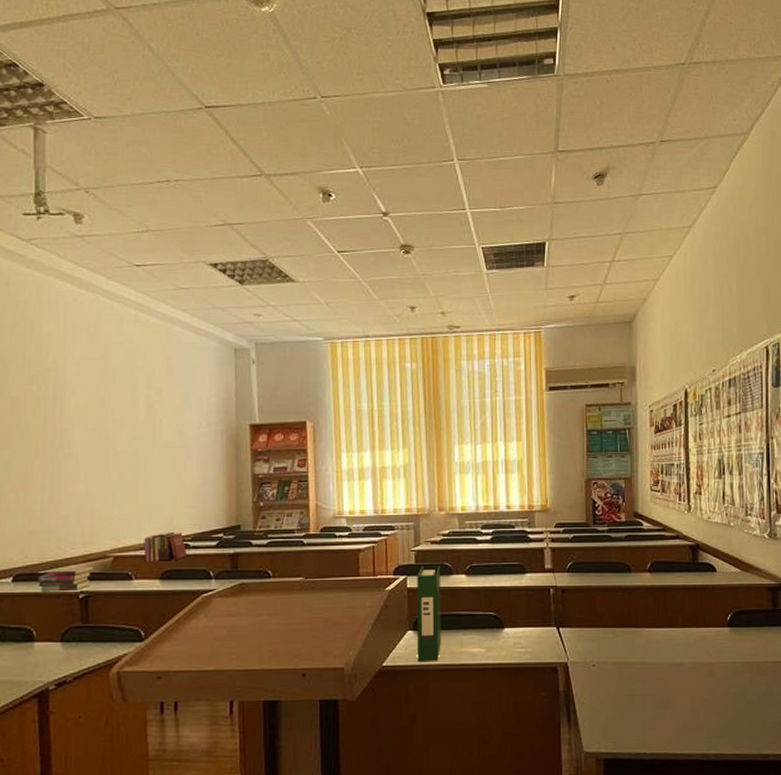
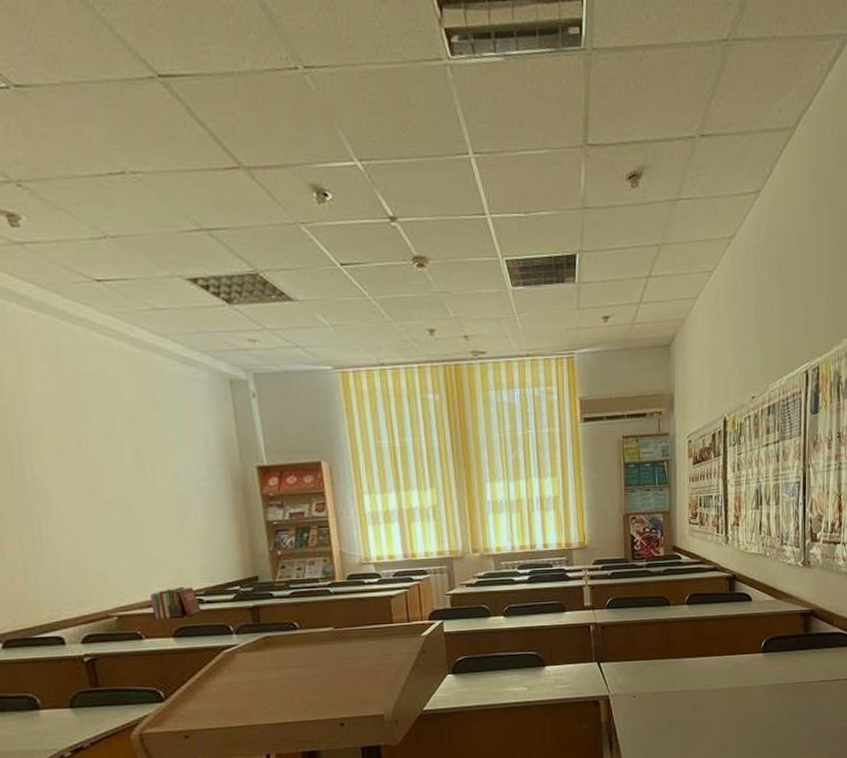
books: present [38,567,93,592] -> none [32,628,96,657]
binder: present [416,566,442,662] -> none [453,608,483,705]

